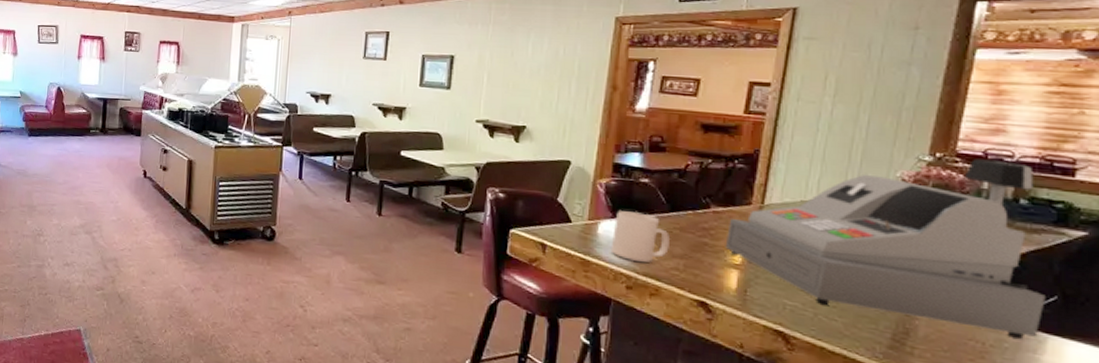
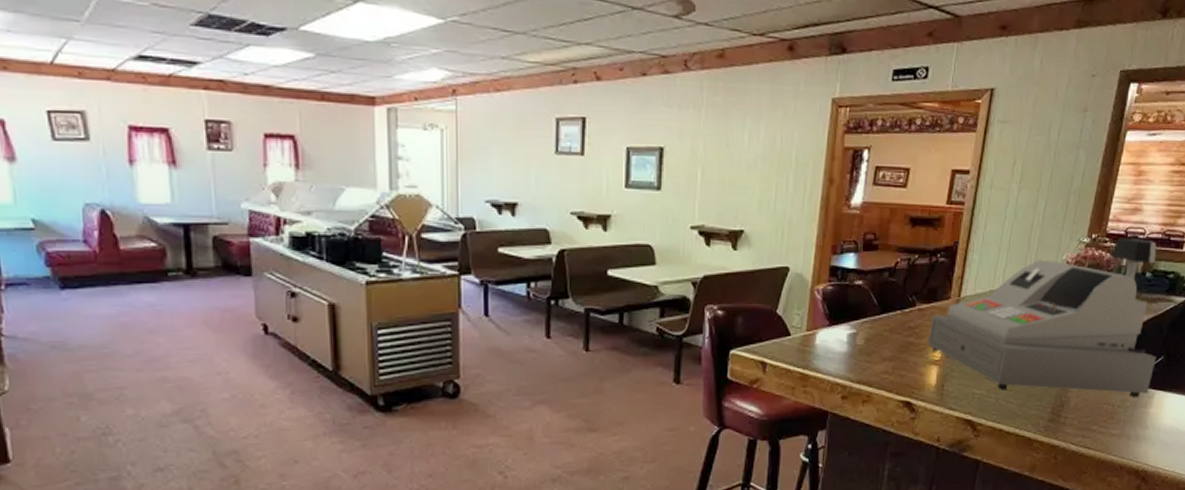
mug: present [610,211,671,262] -> none [827,317,882,369]

